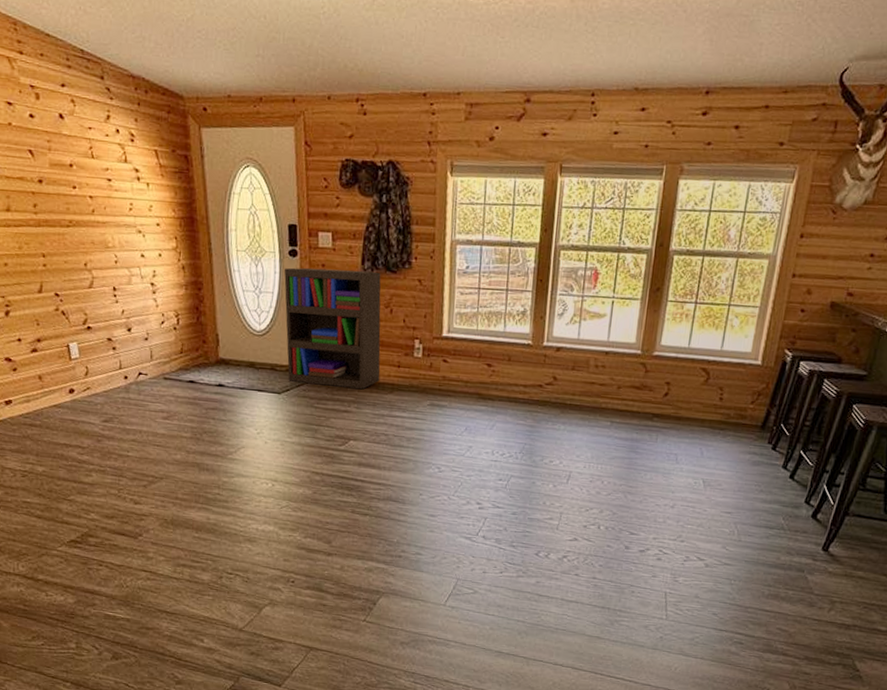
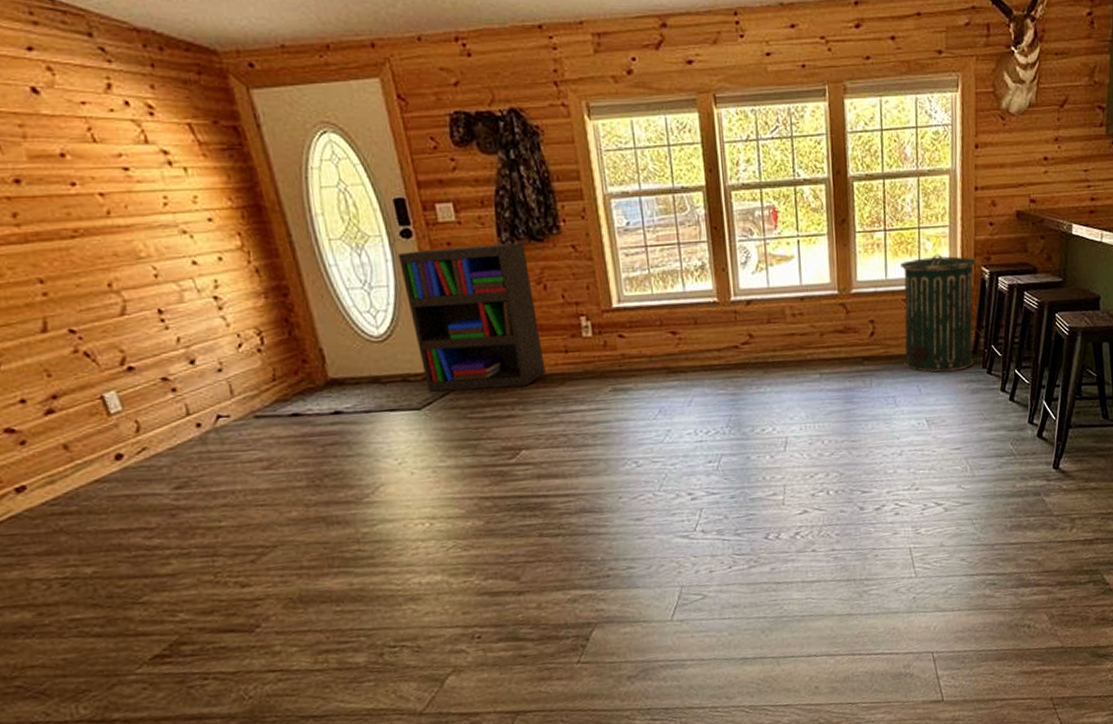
trash can: none [691,331,782,442] -> present [900,254,977,372]

